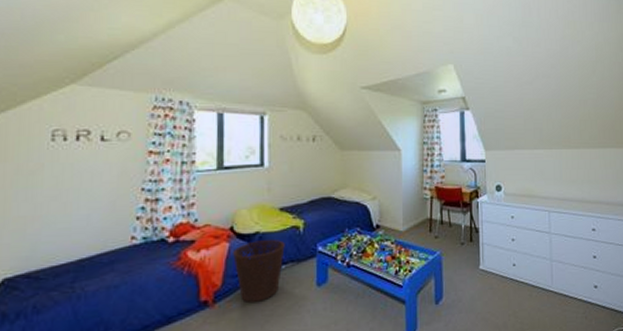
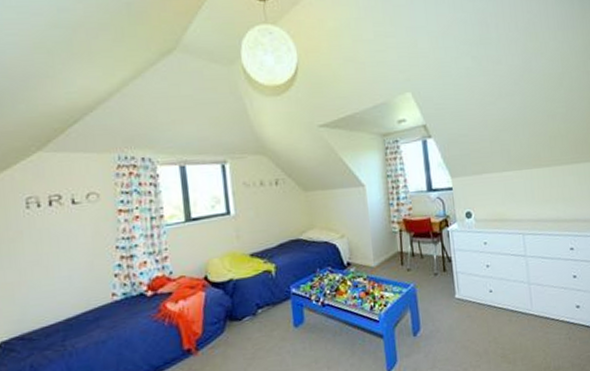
basket: present [233,240,285,302] -> none [210,285,260,348]

